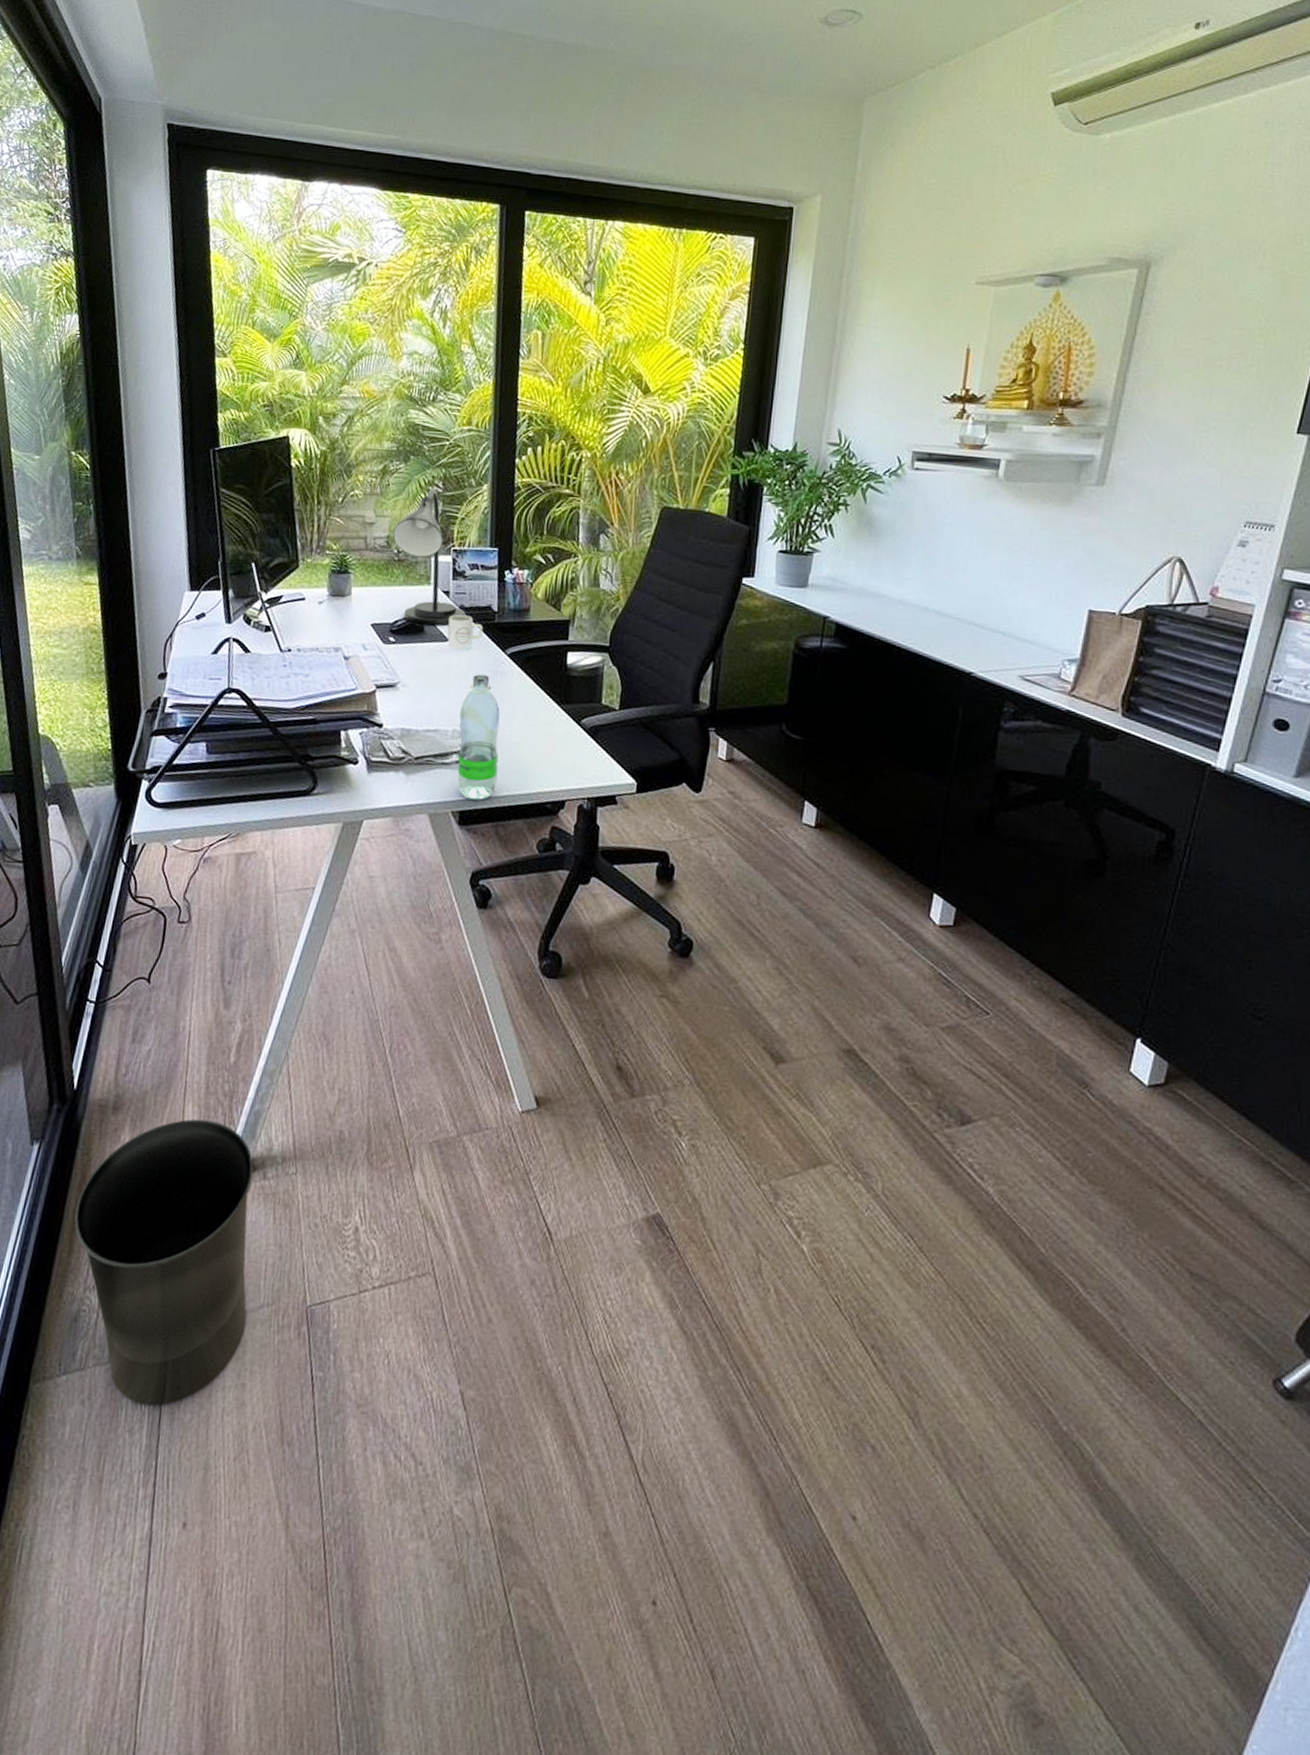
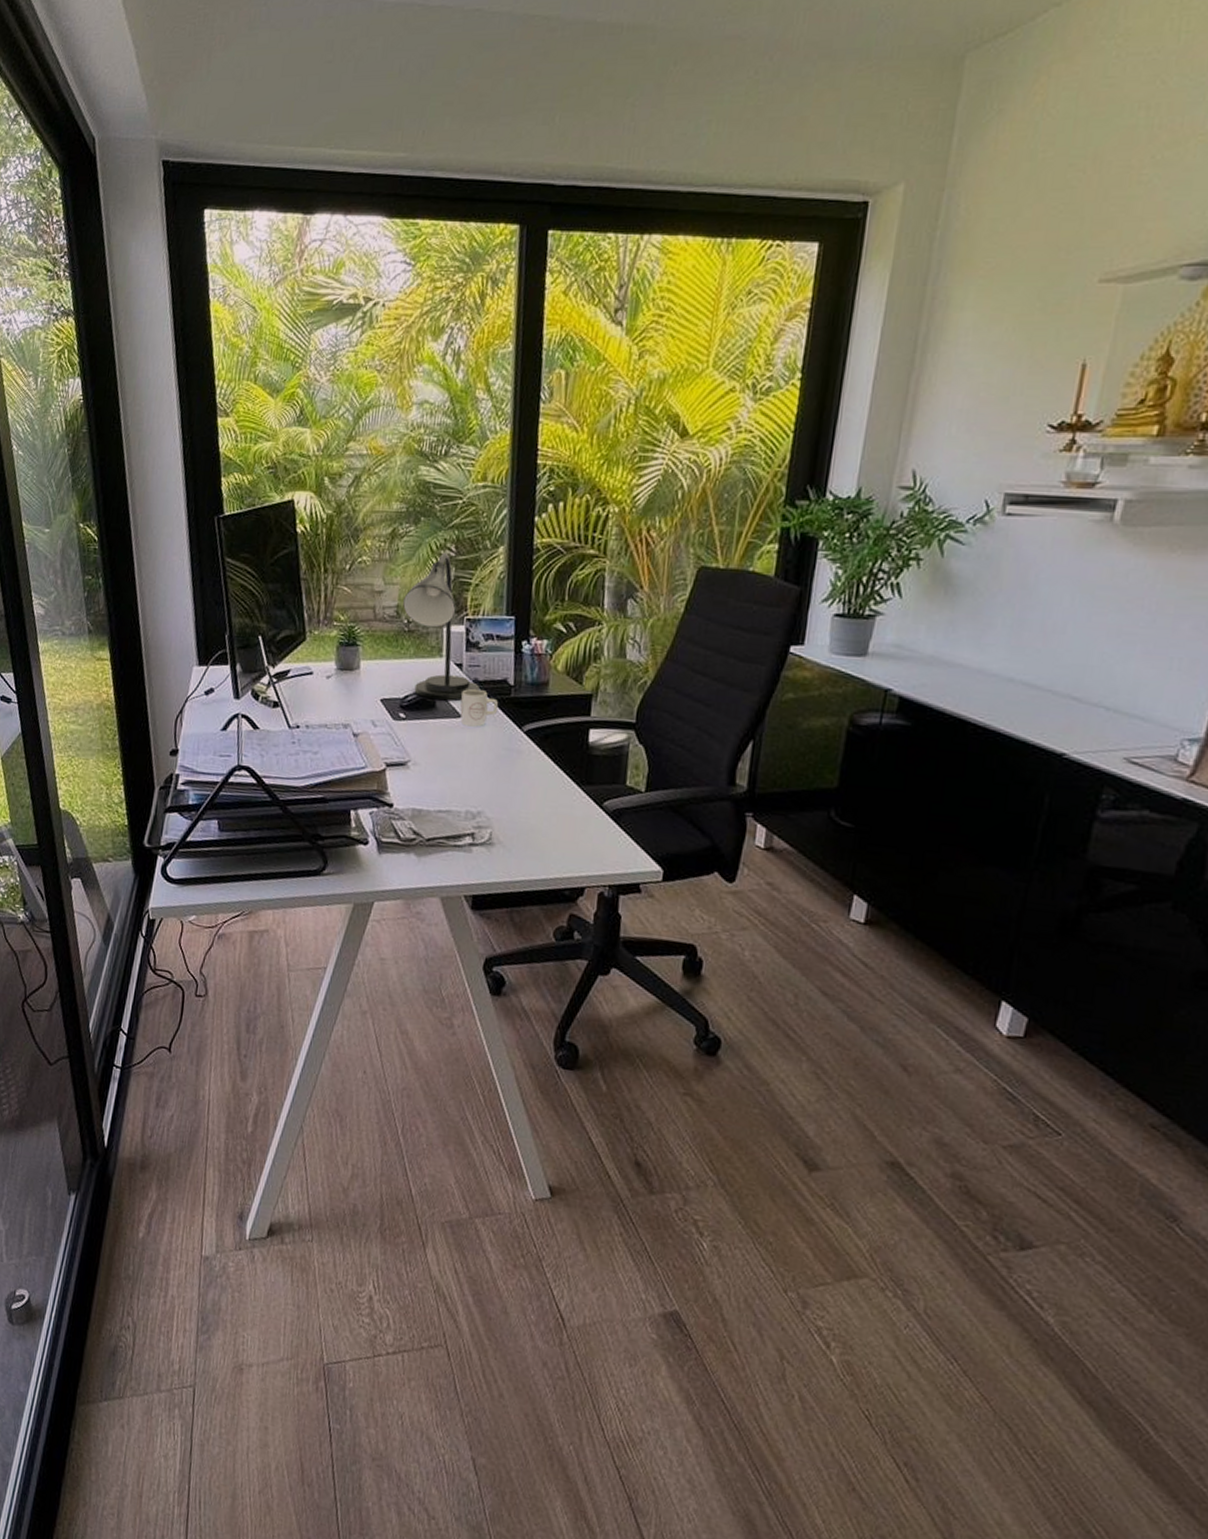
waste bin: present [74,1119,254,1406] -> none [109,1182,272,1438]
bottle: present [457,674,501,800] -> none [470,752,516,885]

